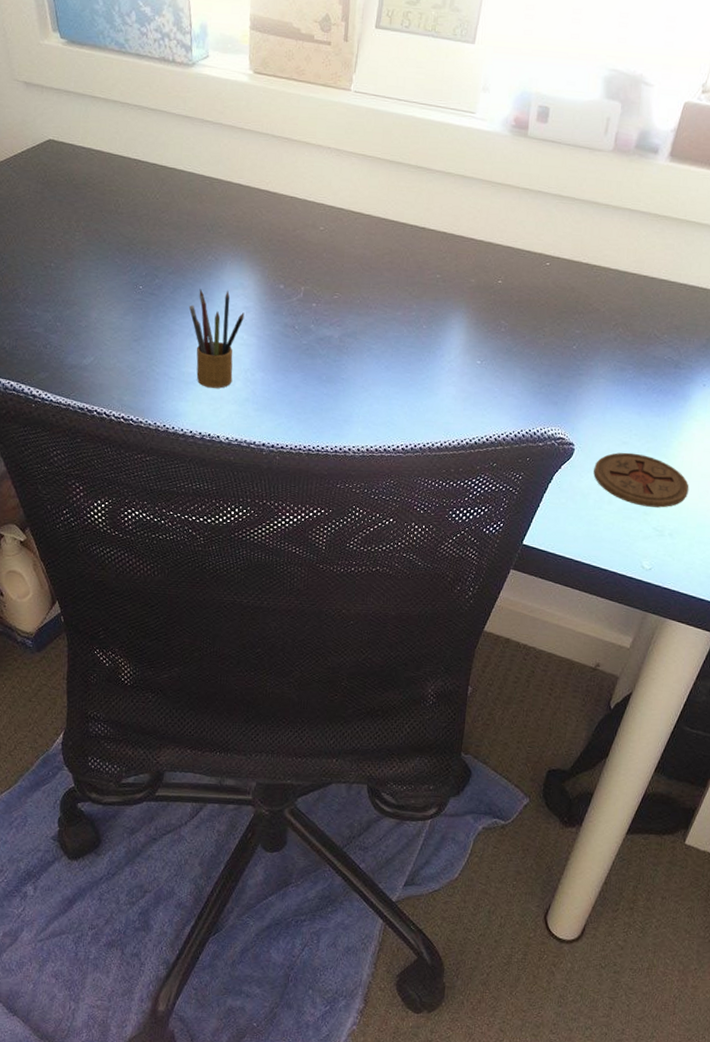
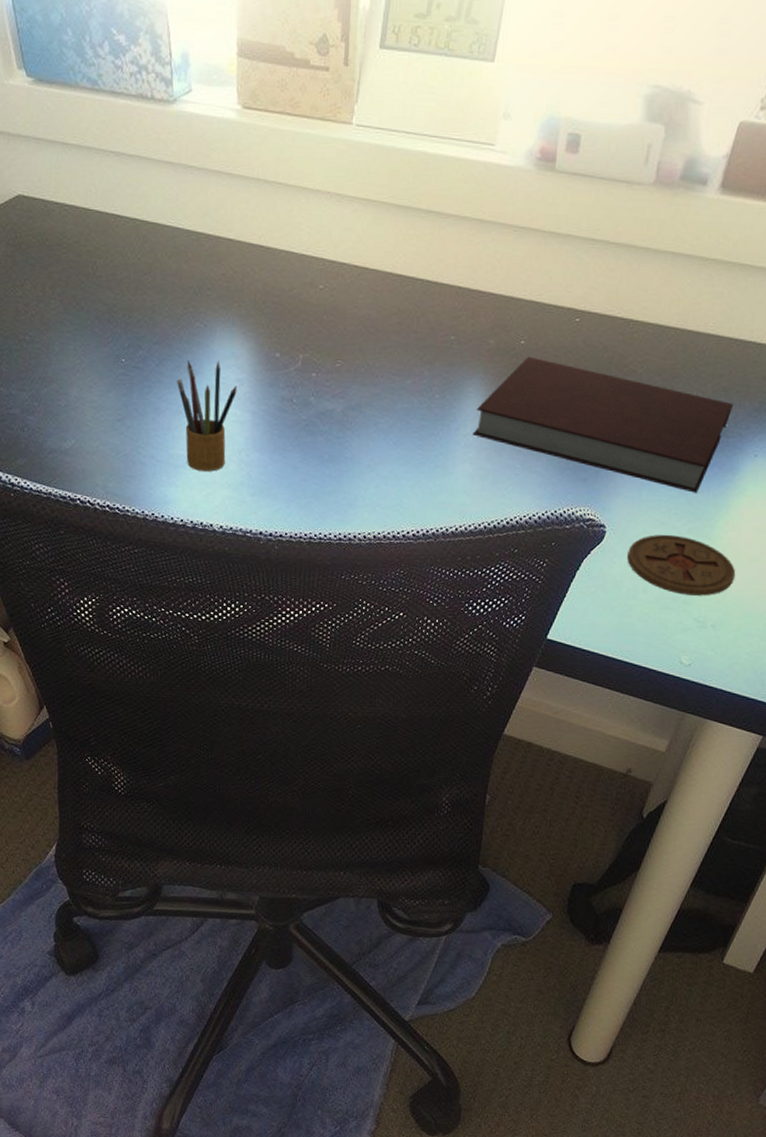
notebook: none [456,294,684,417] -> present [472,356,733,493]

